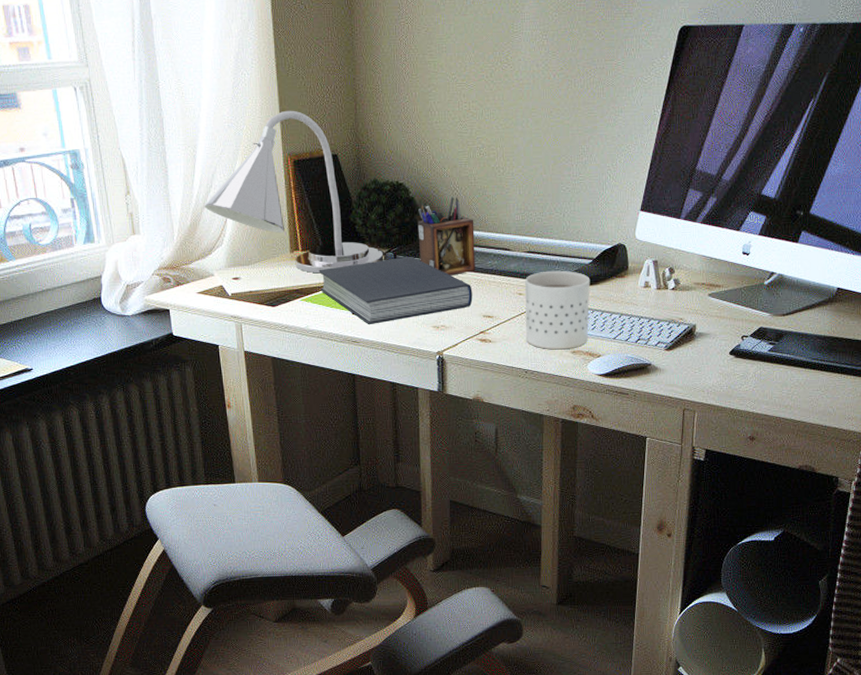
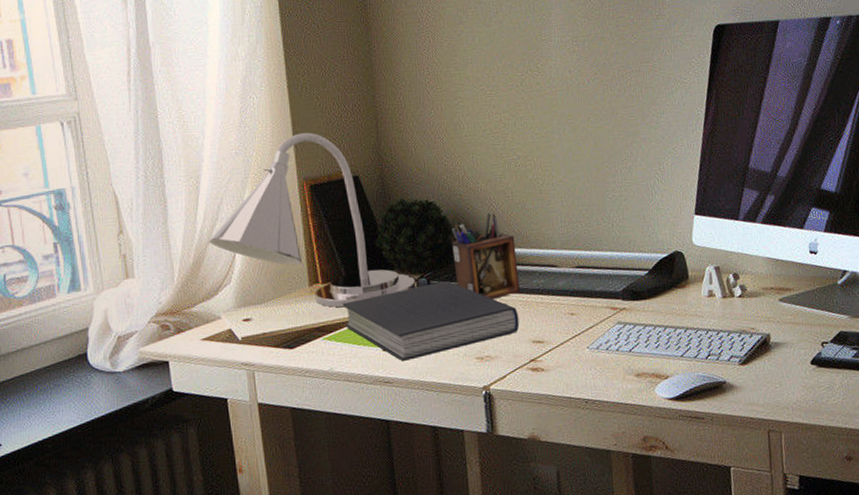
mug: present [525,270,591,350] -> none [576,284,653,375]

